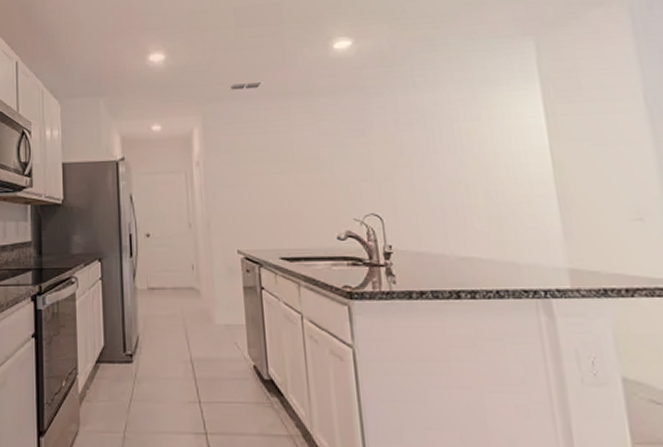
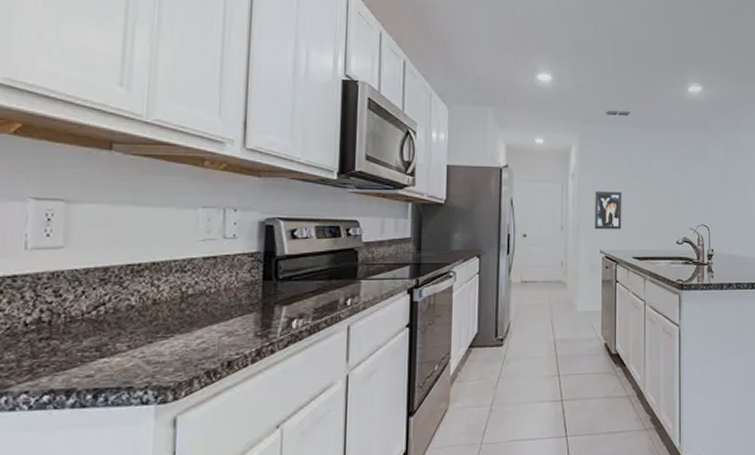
wall art: none [226,178,263,226] -> present [595,191,622,230]

